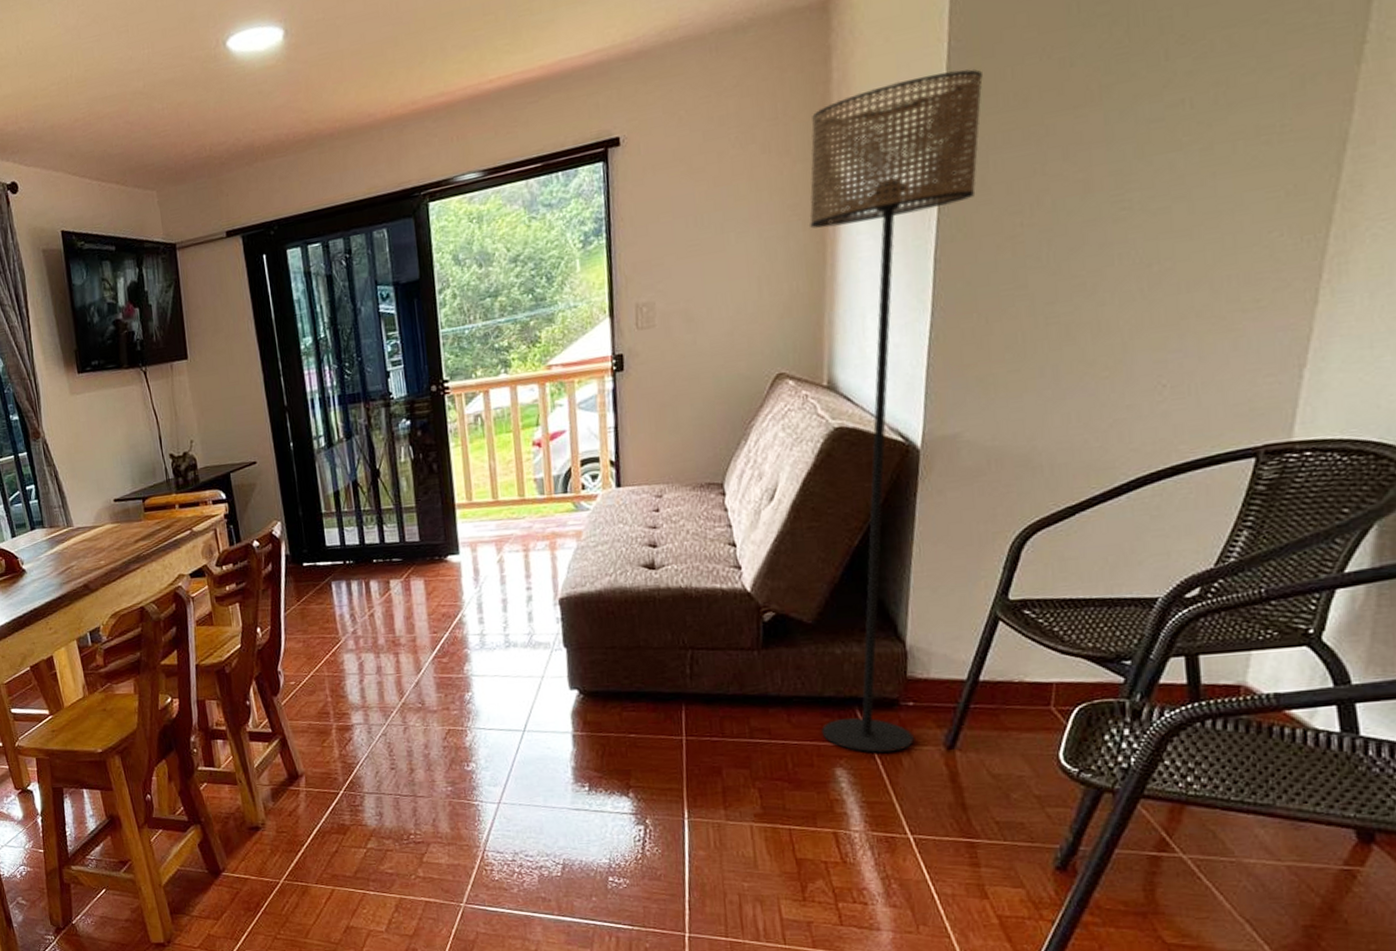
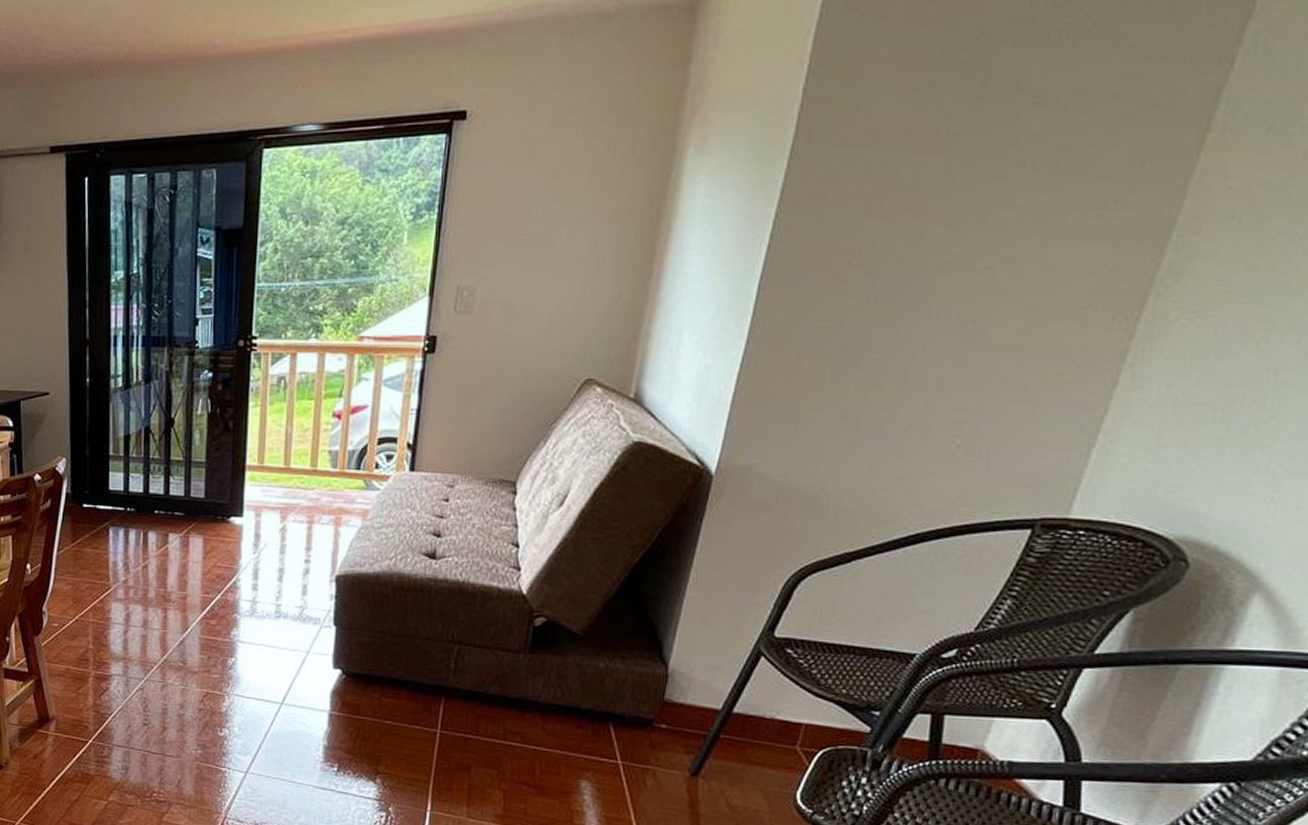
floor lamp: present [809,68,983,753] -> none [573,95,837,771]

